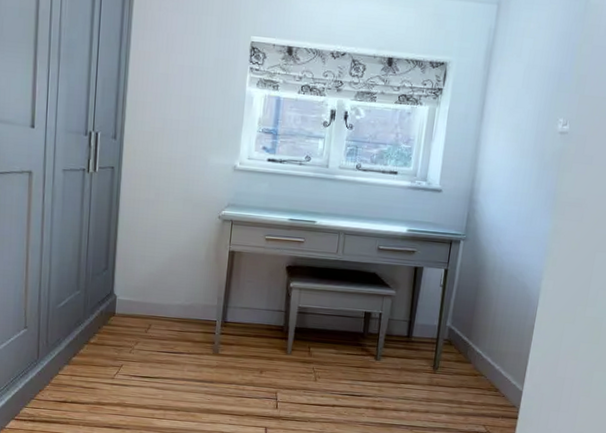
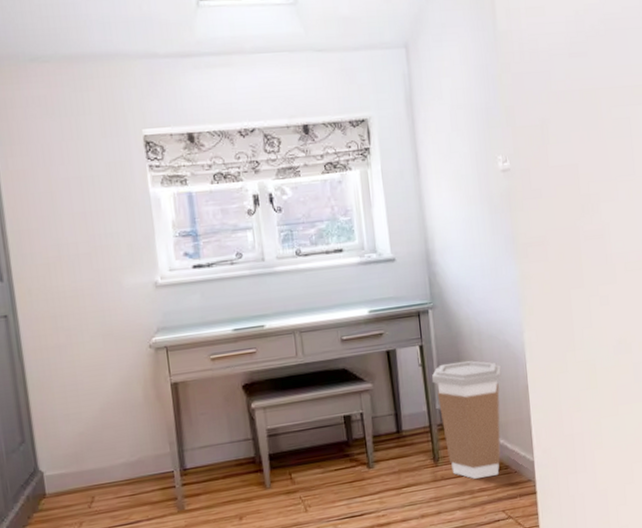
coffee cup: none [446,289,514,394] -> present [431,360,502,479]

